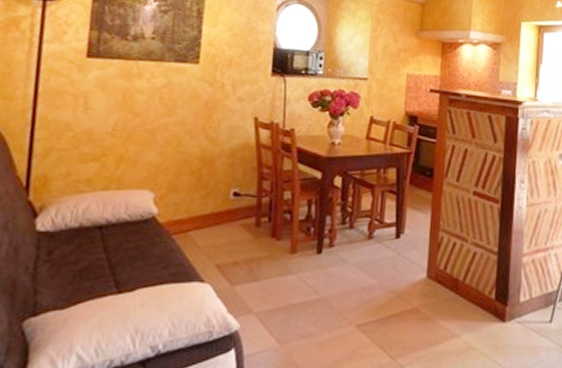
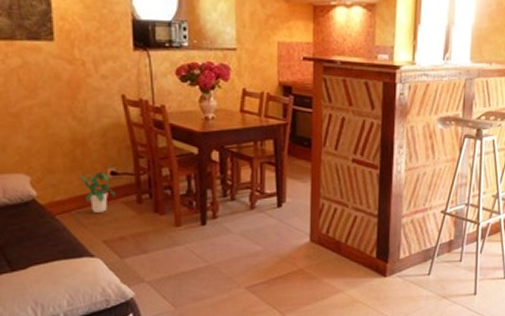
potted plant: none [202,192,235,234] -> present [80,172,115,213]

